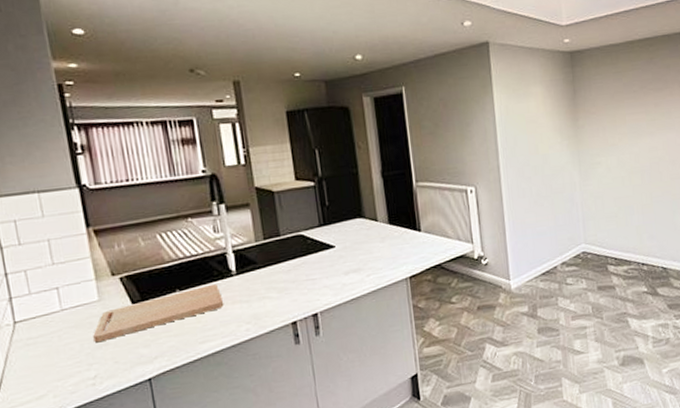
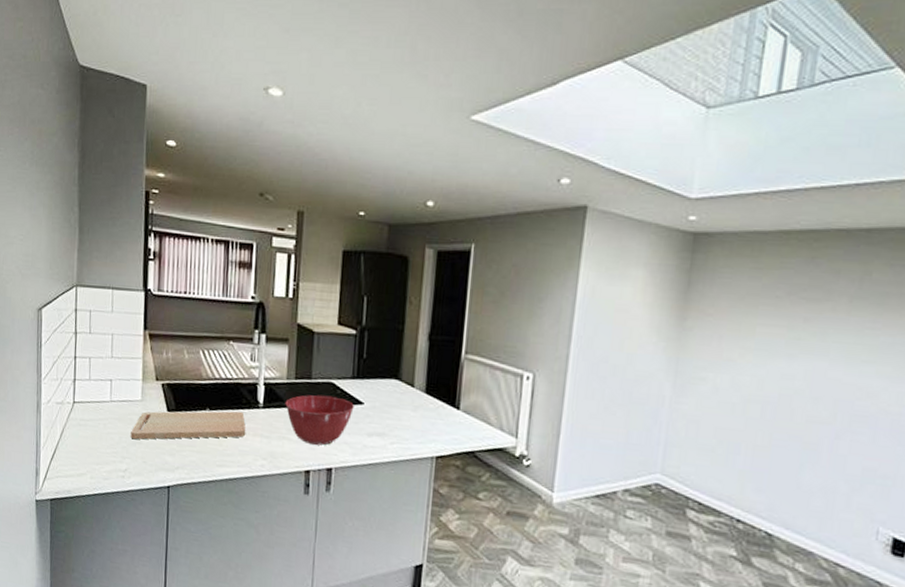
mixing bowl: none [258,247,327,297] -> present [285,395,354,446]

